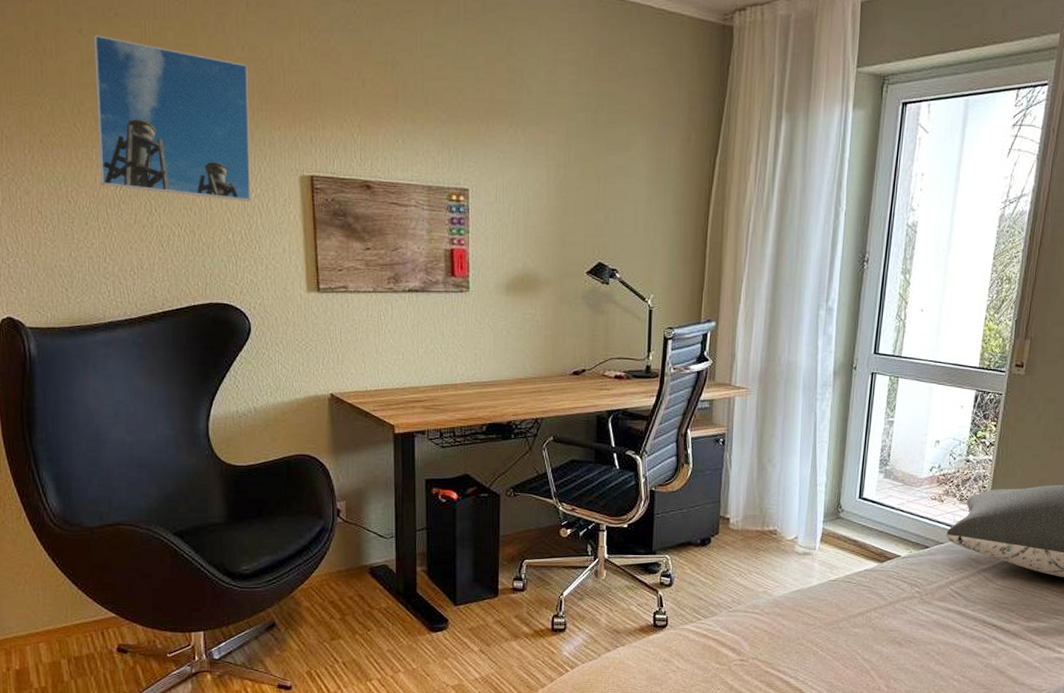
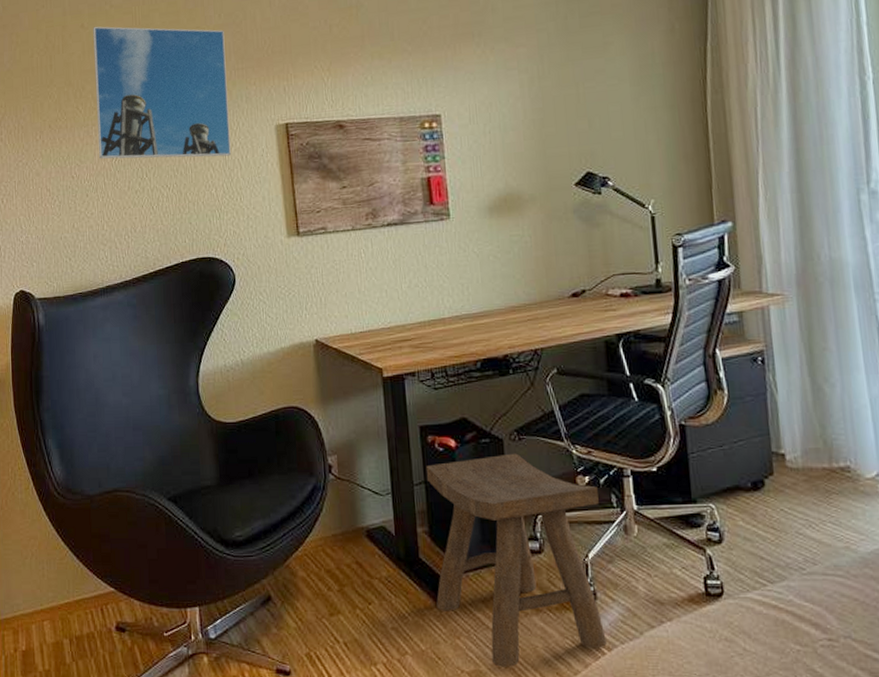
stool: none [428,507,577,682] -> present [426,453,607,667]

